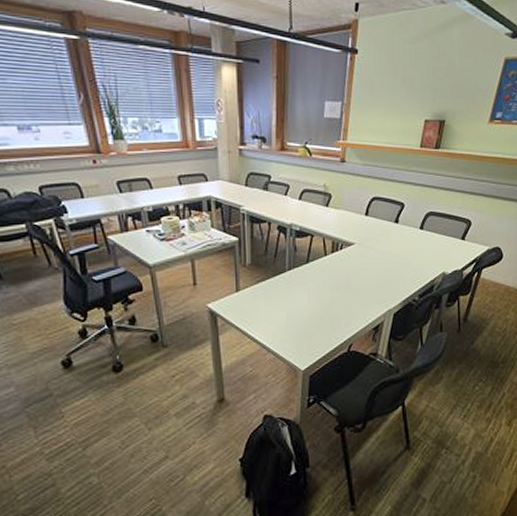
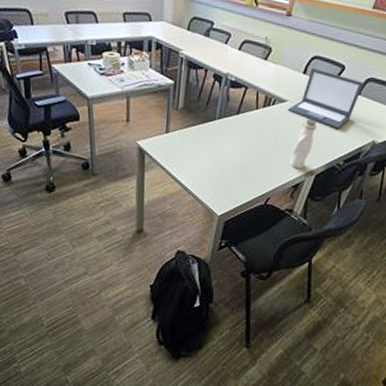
laptop: none [356,208,425,266] -> present [288,67,364,129]
water bottle: none [366,258,387,310] -> present [289,118,317,169]

